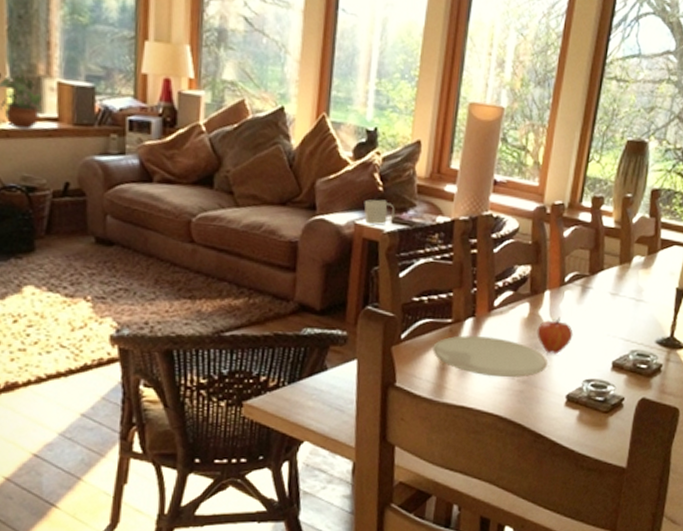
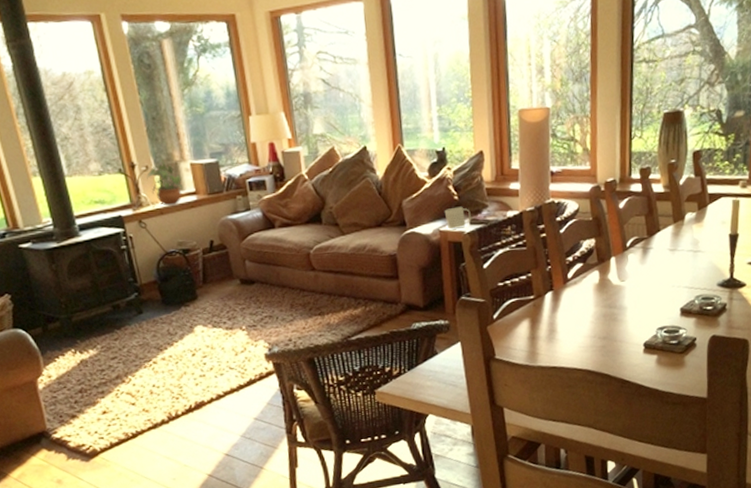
plate: present [433,335,548,378] -> none [521,304,623,338]
fruit: present [537,317,573,355] -> none [609,278,642,311]

